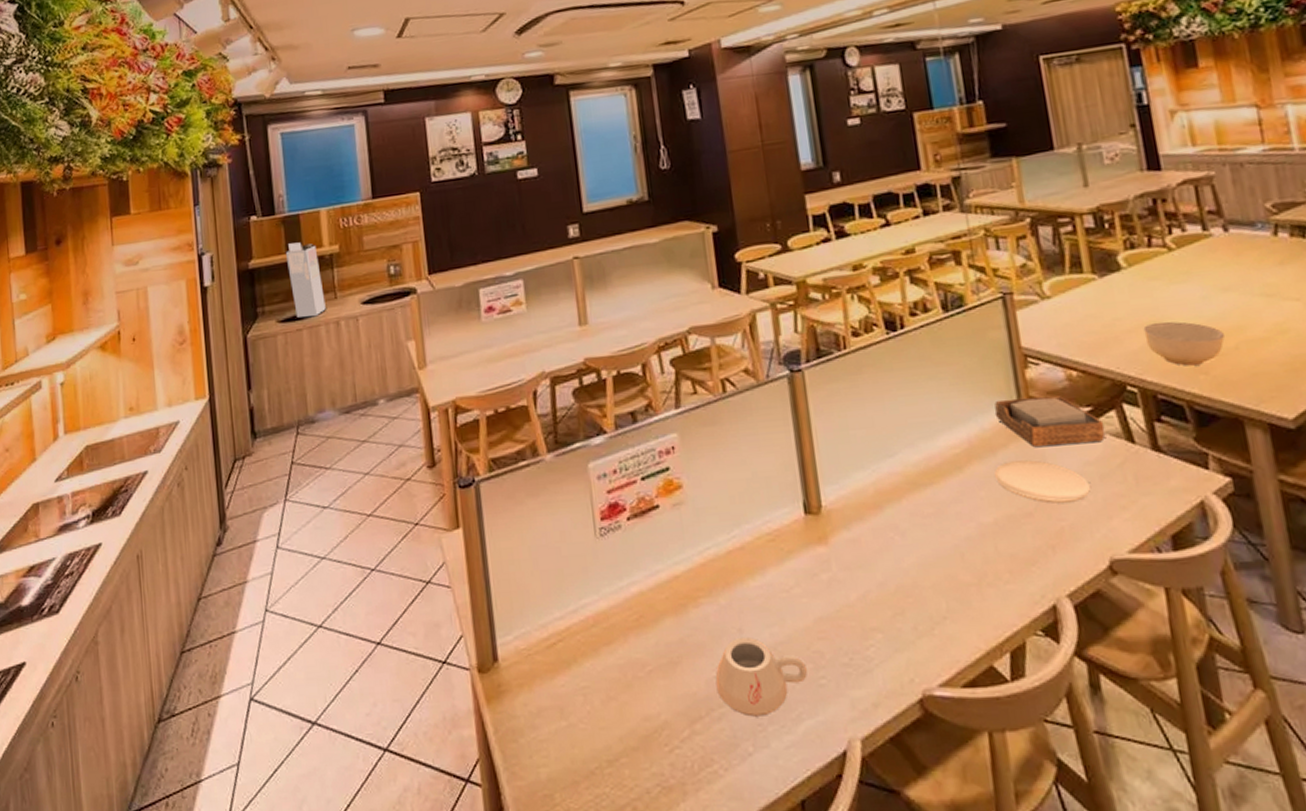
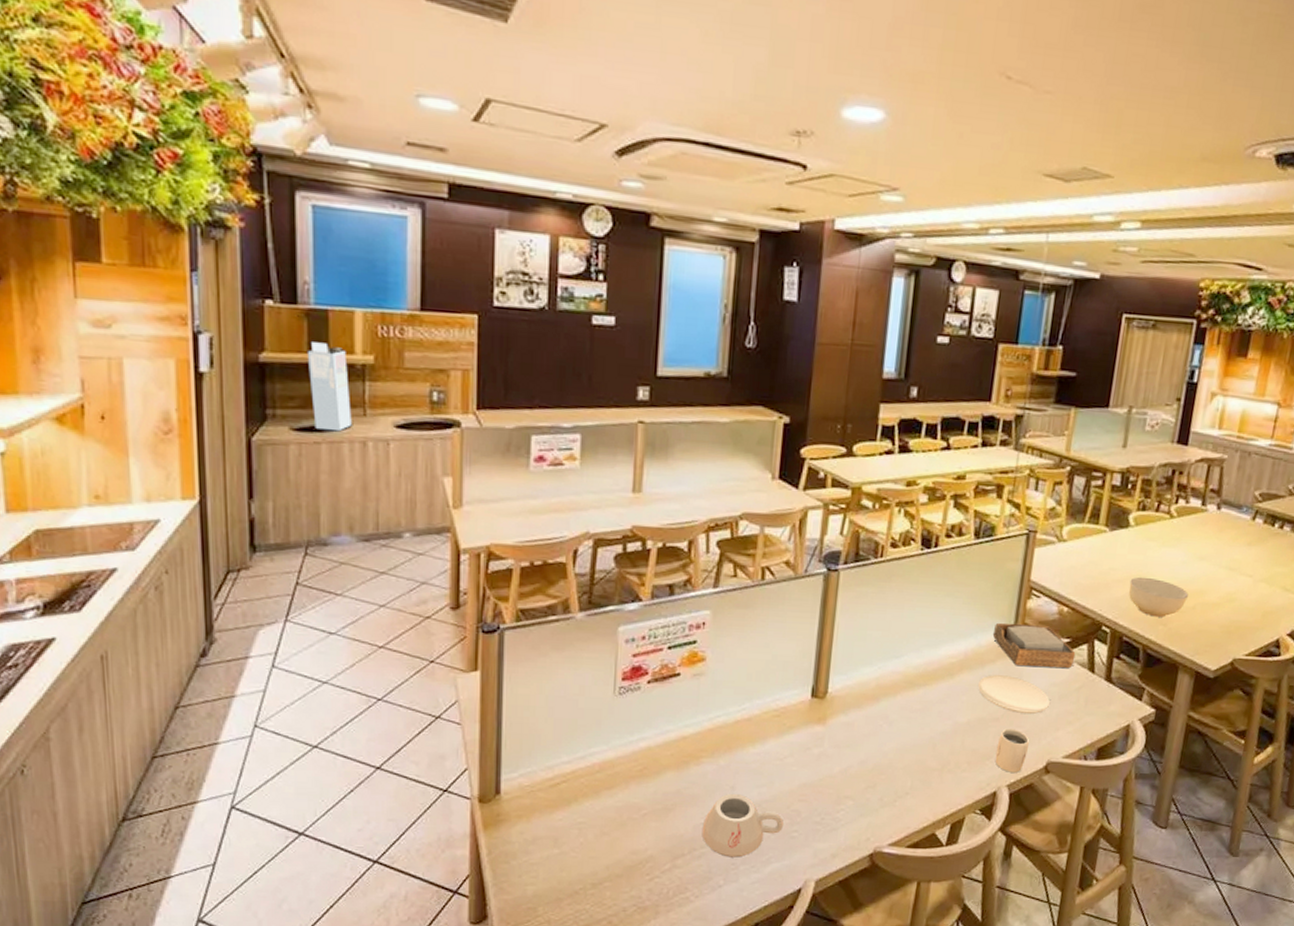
mug: none [1039,523,1082,579] -> present [995,728,1029,773]

